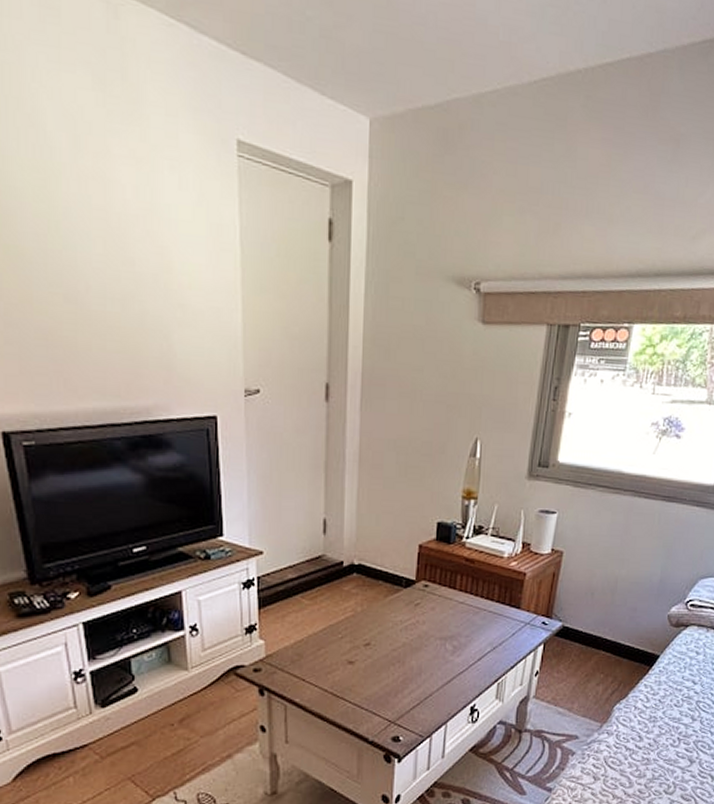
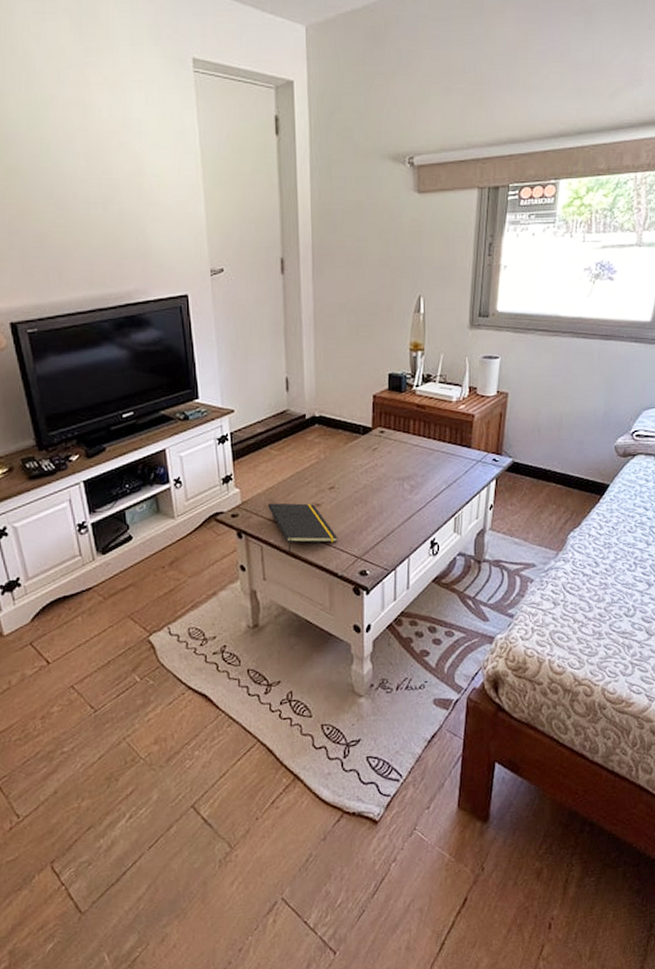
notepad: none [295,658,371,713] -> present [268,503,338,552]

